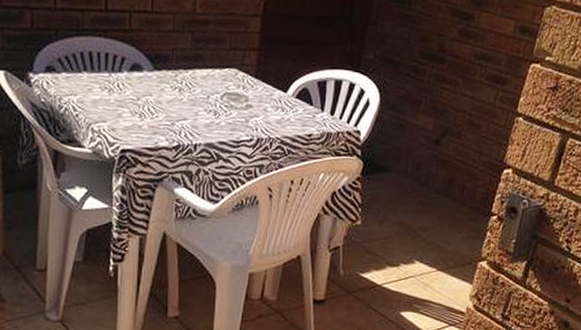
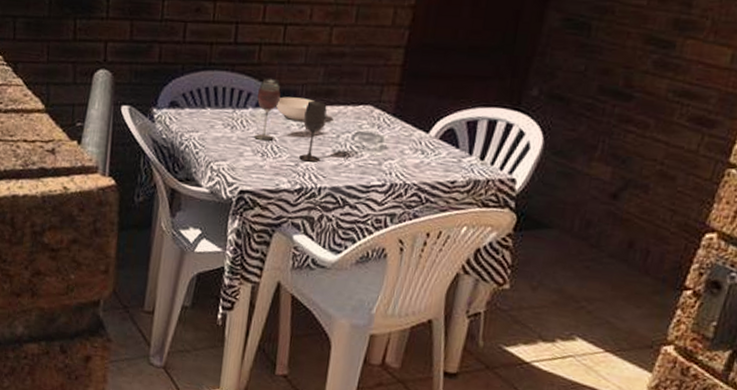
wineglass: none [130,43,153,103] -> present [254,78,281,142]
bowl: none [150,61,184,83] -> present [276,96,314,121]
wine glass: none [173,64,197,121] -> present [298,100,328,162]

